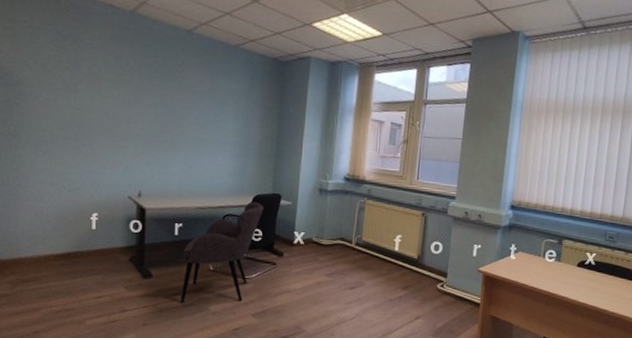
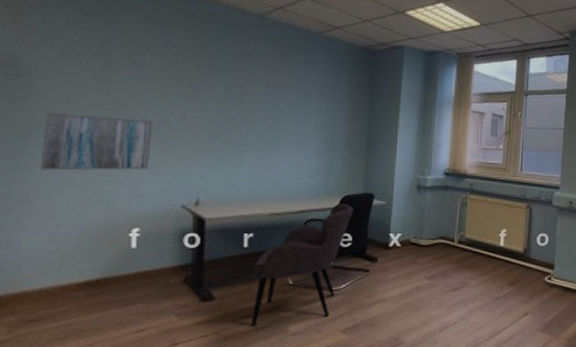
wall art: none [29,116,107,165] -> present [40,113,154,171]

